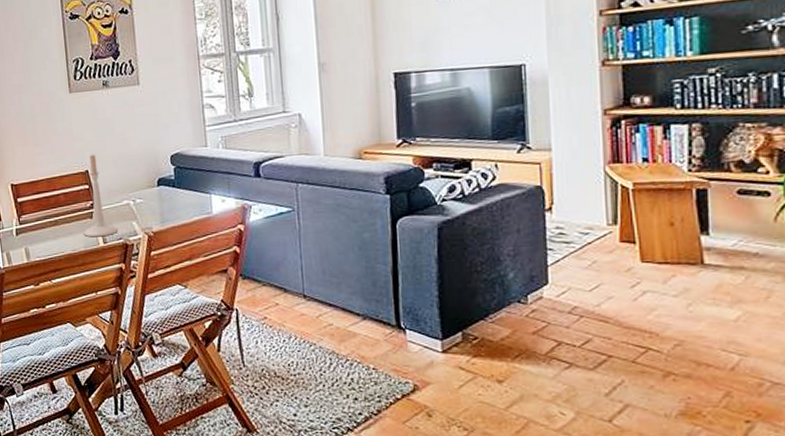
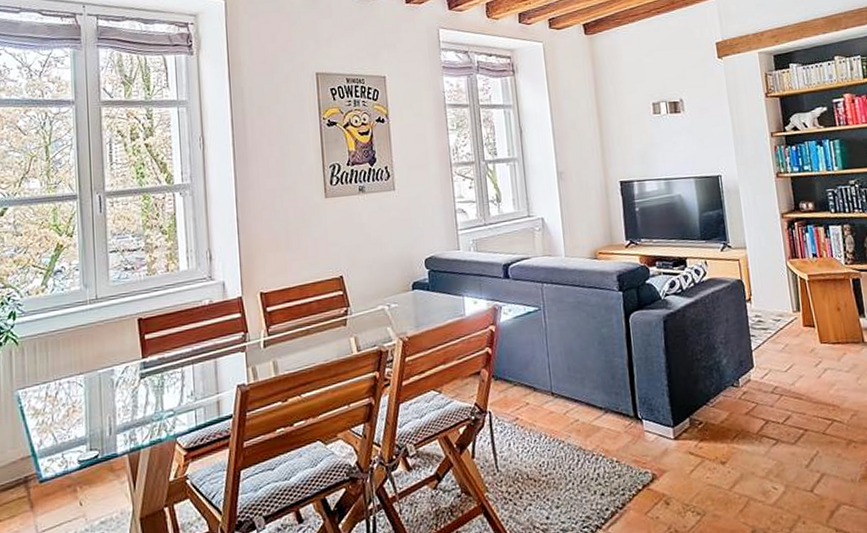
candlestick: present [83,155,118,238] -> none [336,260,372,346]

